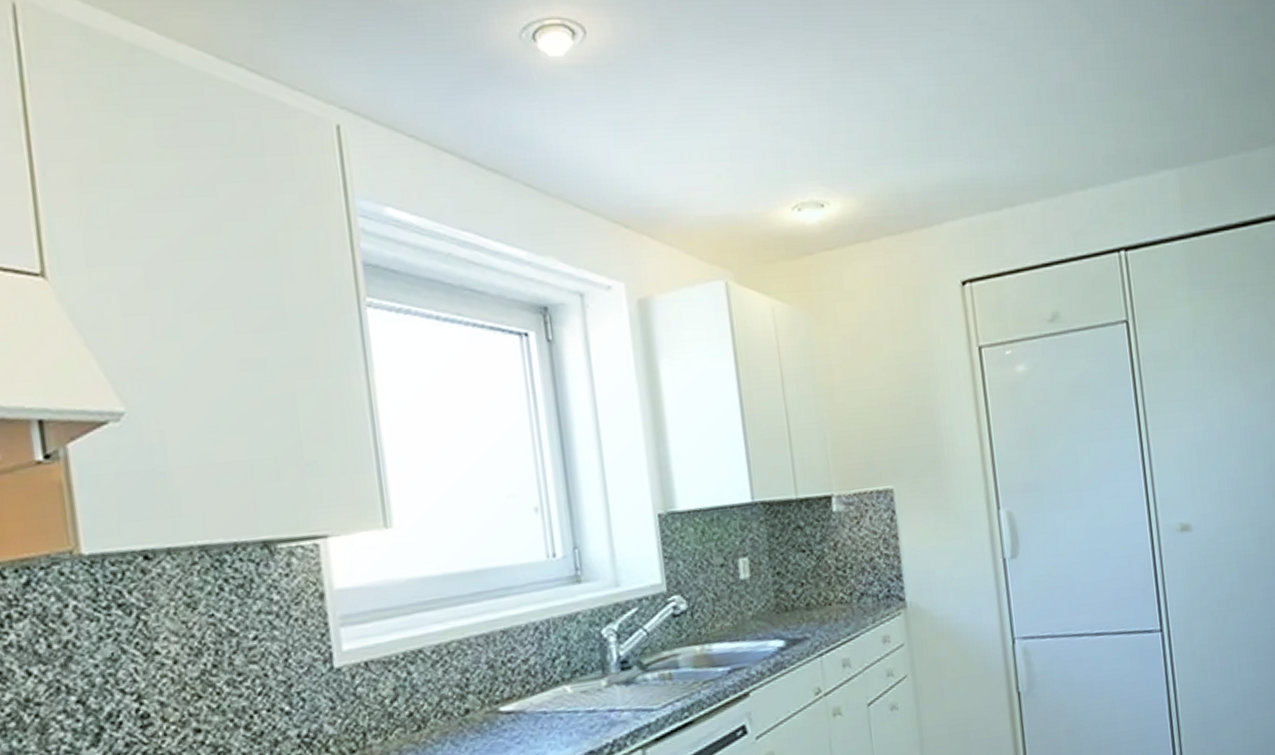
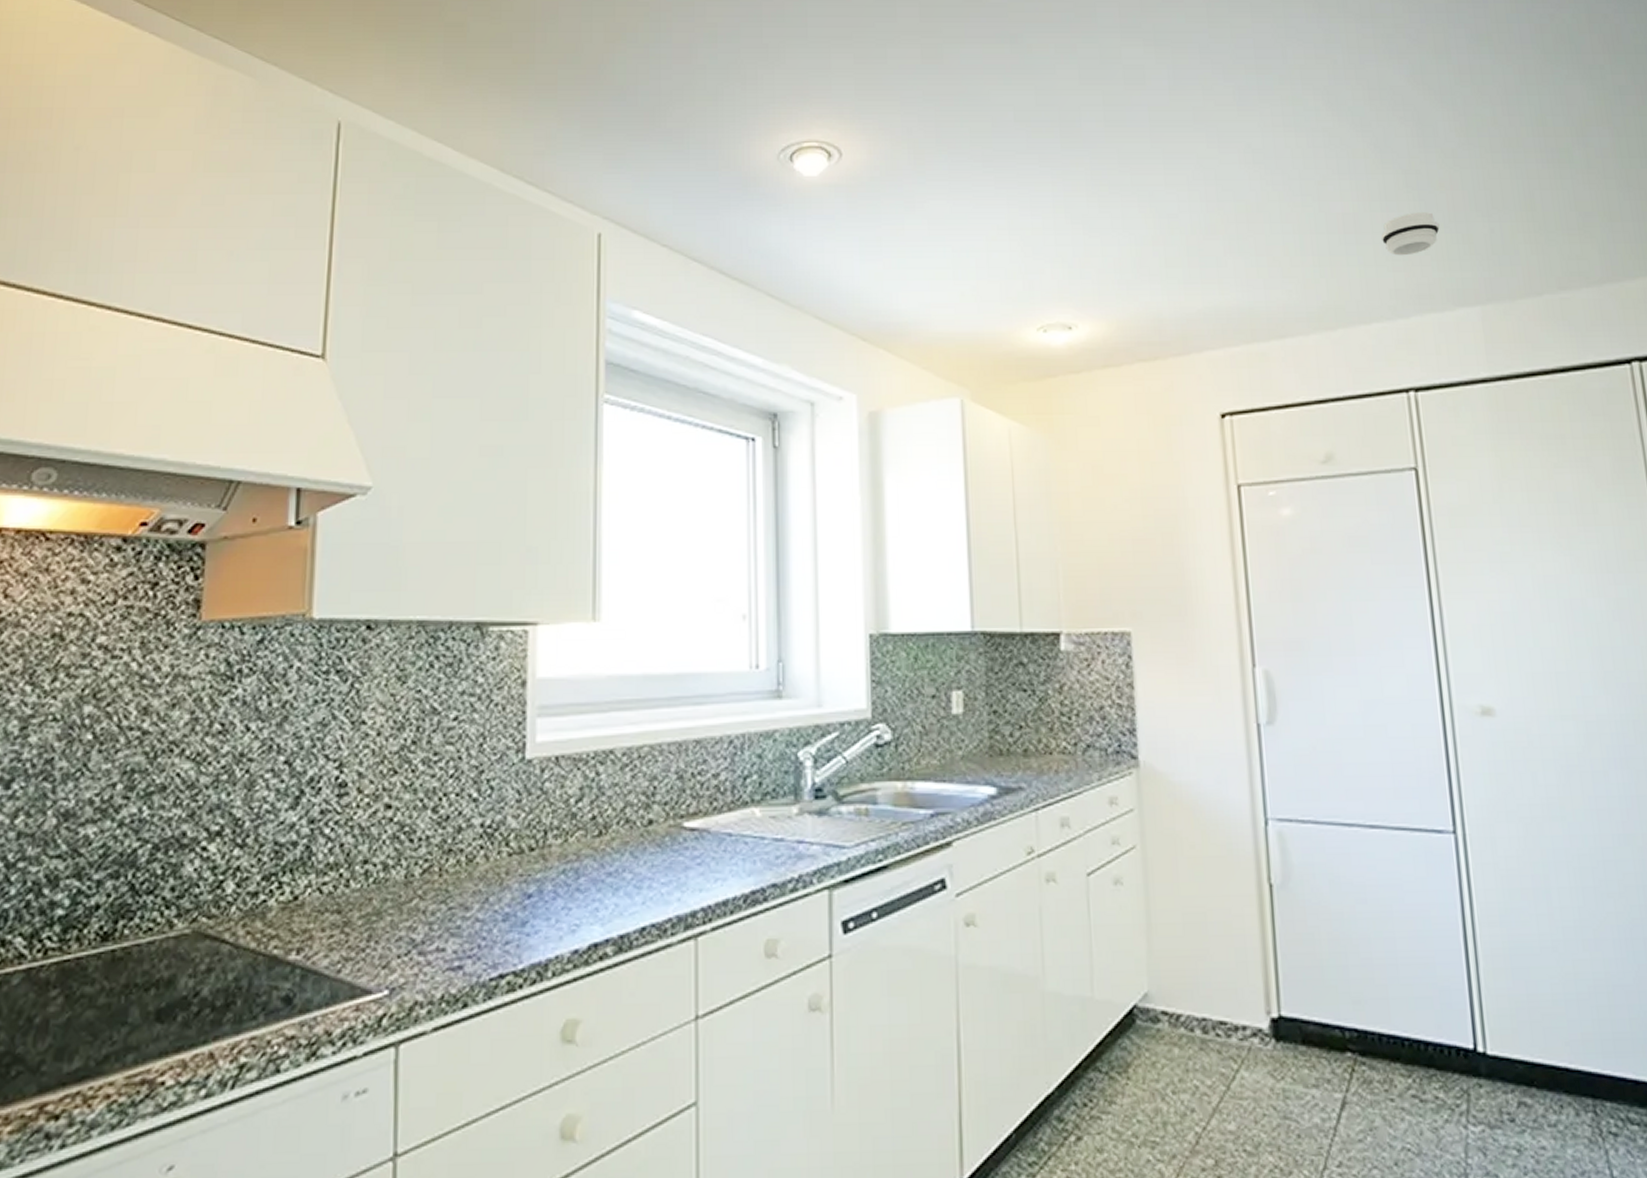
smoke detector: none [1094,80,1144,123] -> present [1382,212,1440,256]

